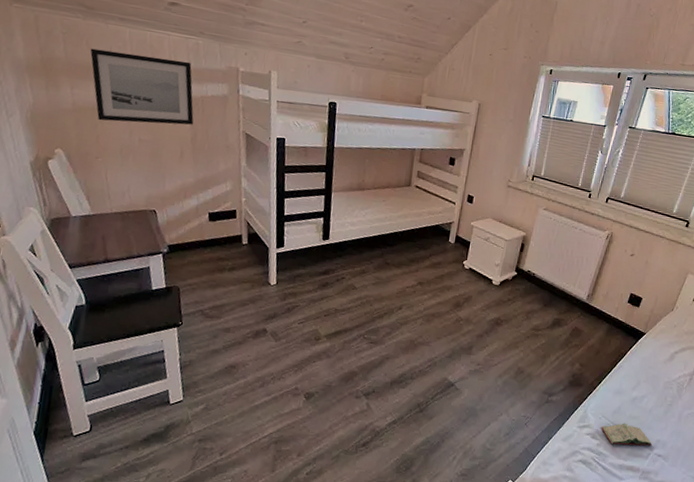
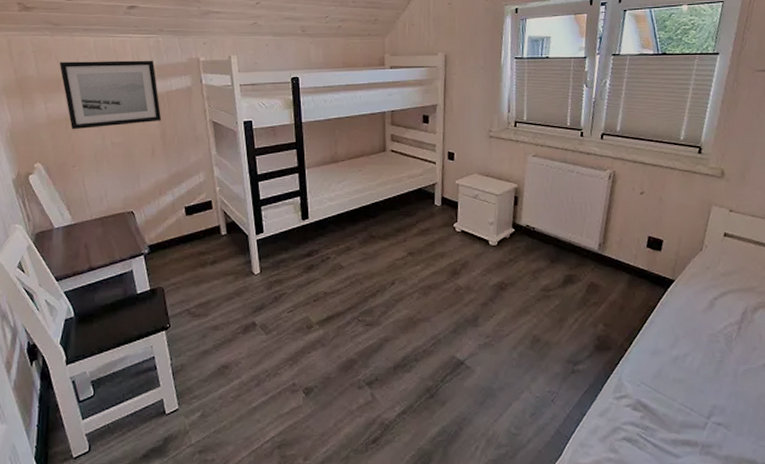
book: present [600,423,653,447] -> none [641,388,709,416]

